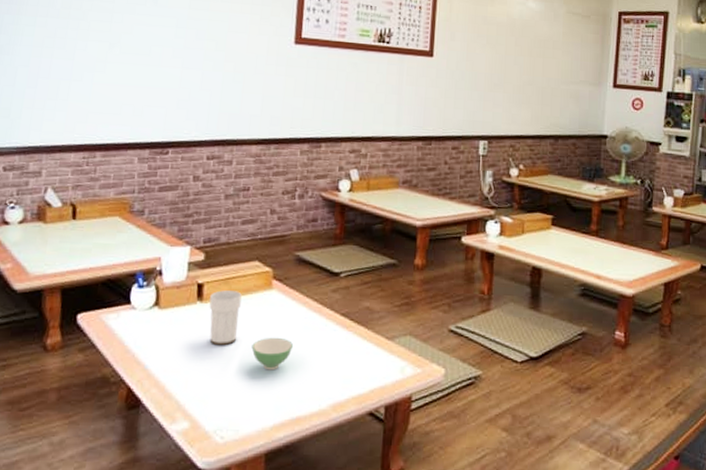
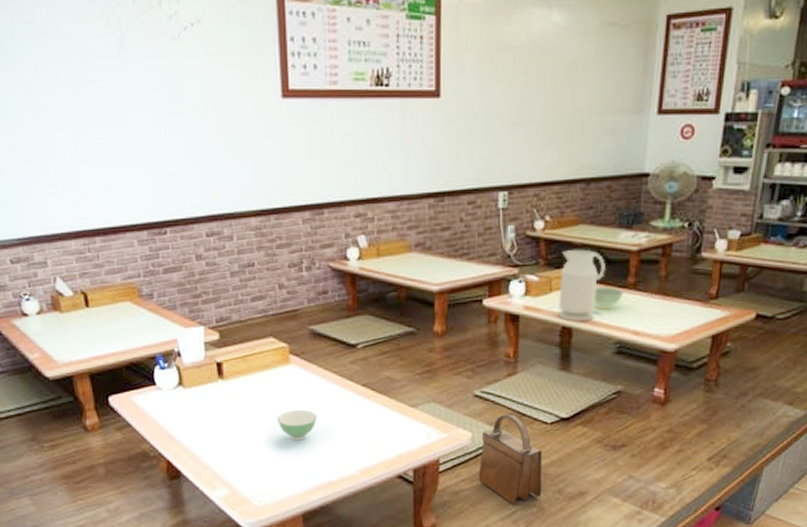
cup: present [209,290,242,346] -> none [230,367,261,420]
handbag: none [449,350,512,449] -> present [478,414,543,505]
water jug: none [529,196,571,264] -> present [558,249,605,322]
bowl: none [560,232,587,253] -> present [593,287,624,310]

